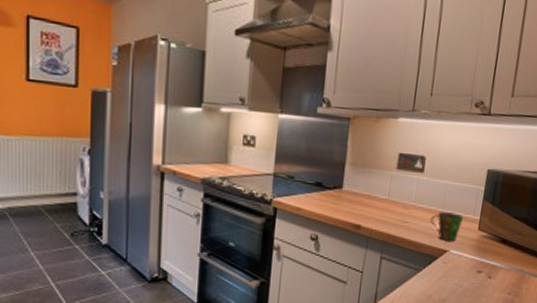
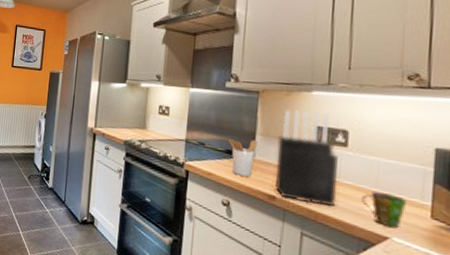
utensil holder: none [318,170,347,209] -> present [229,138,258,177]
knife block: none [361,137,416,229] -> present [275,109,338,206]

